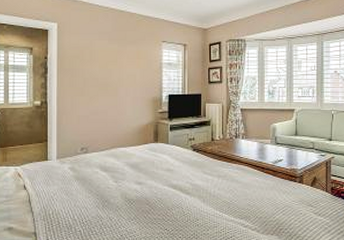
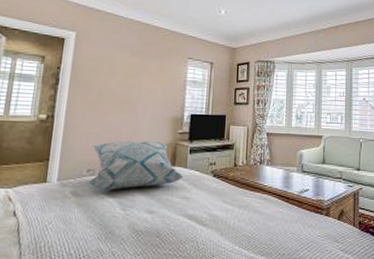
decorative pillow: none [83,121,166,165] -> present [88,141,184,190]

